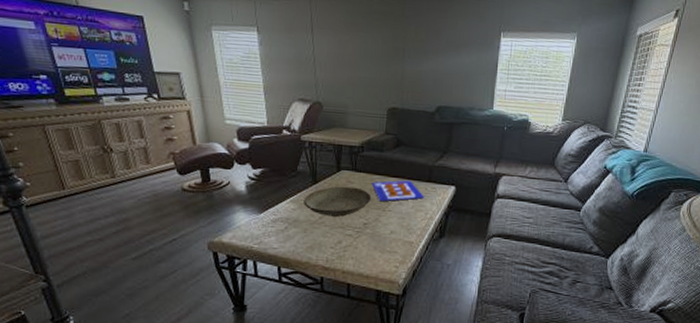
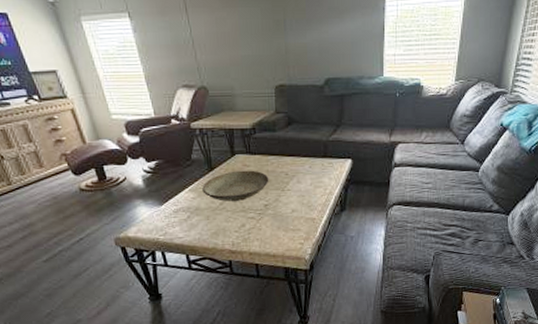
poster: present [372,180,425,202] -> none [268,157,322,182]

